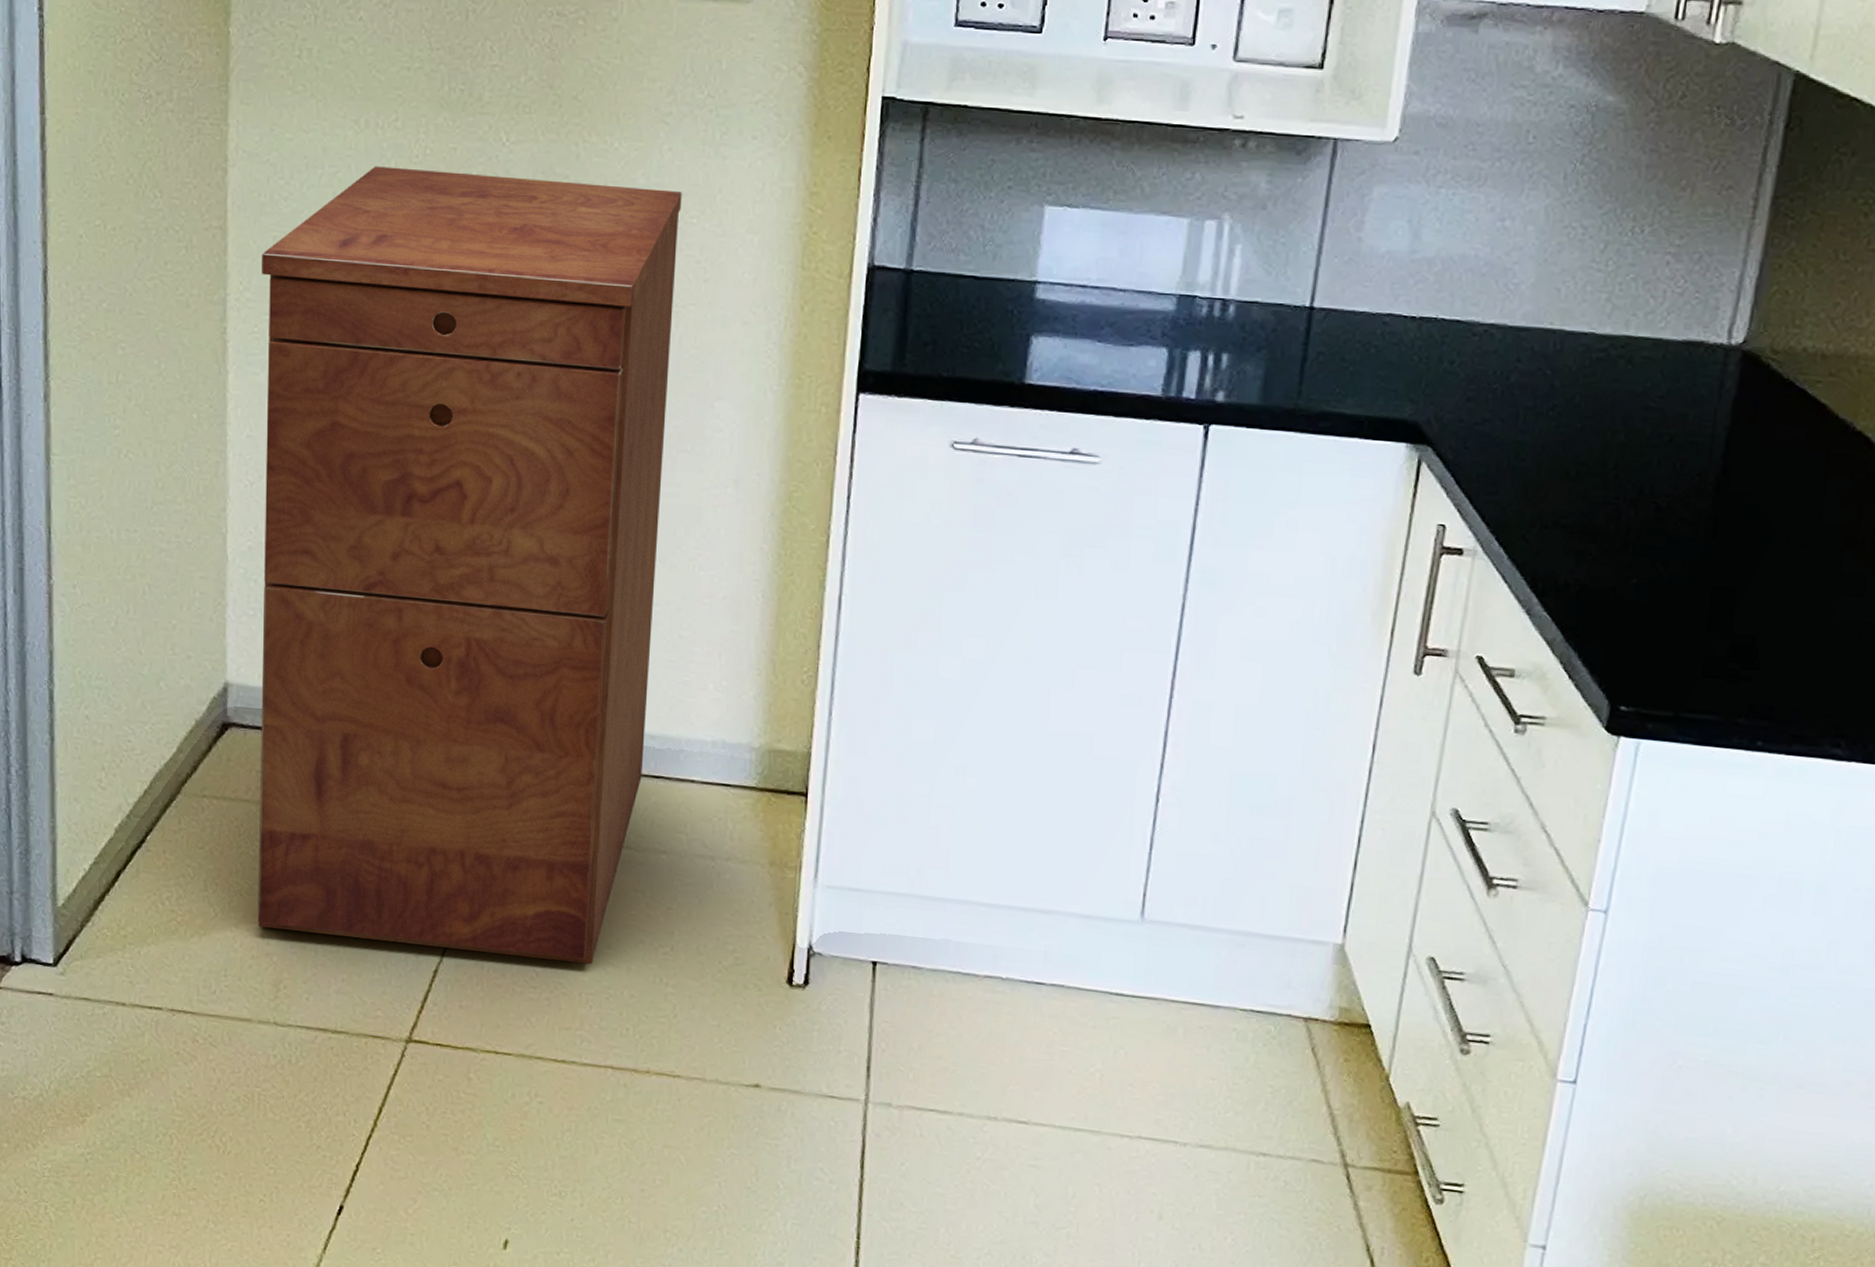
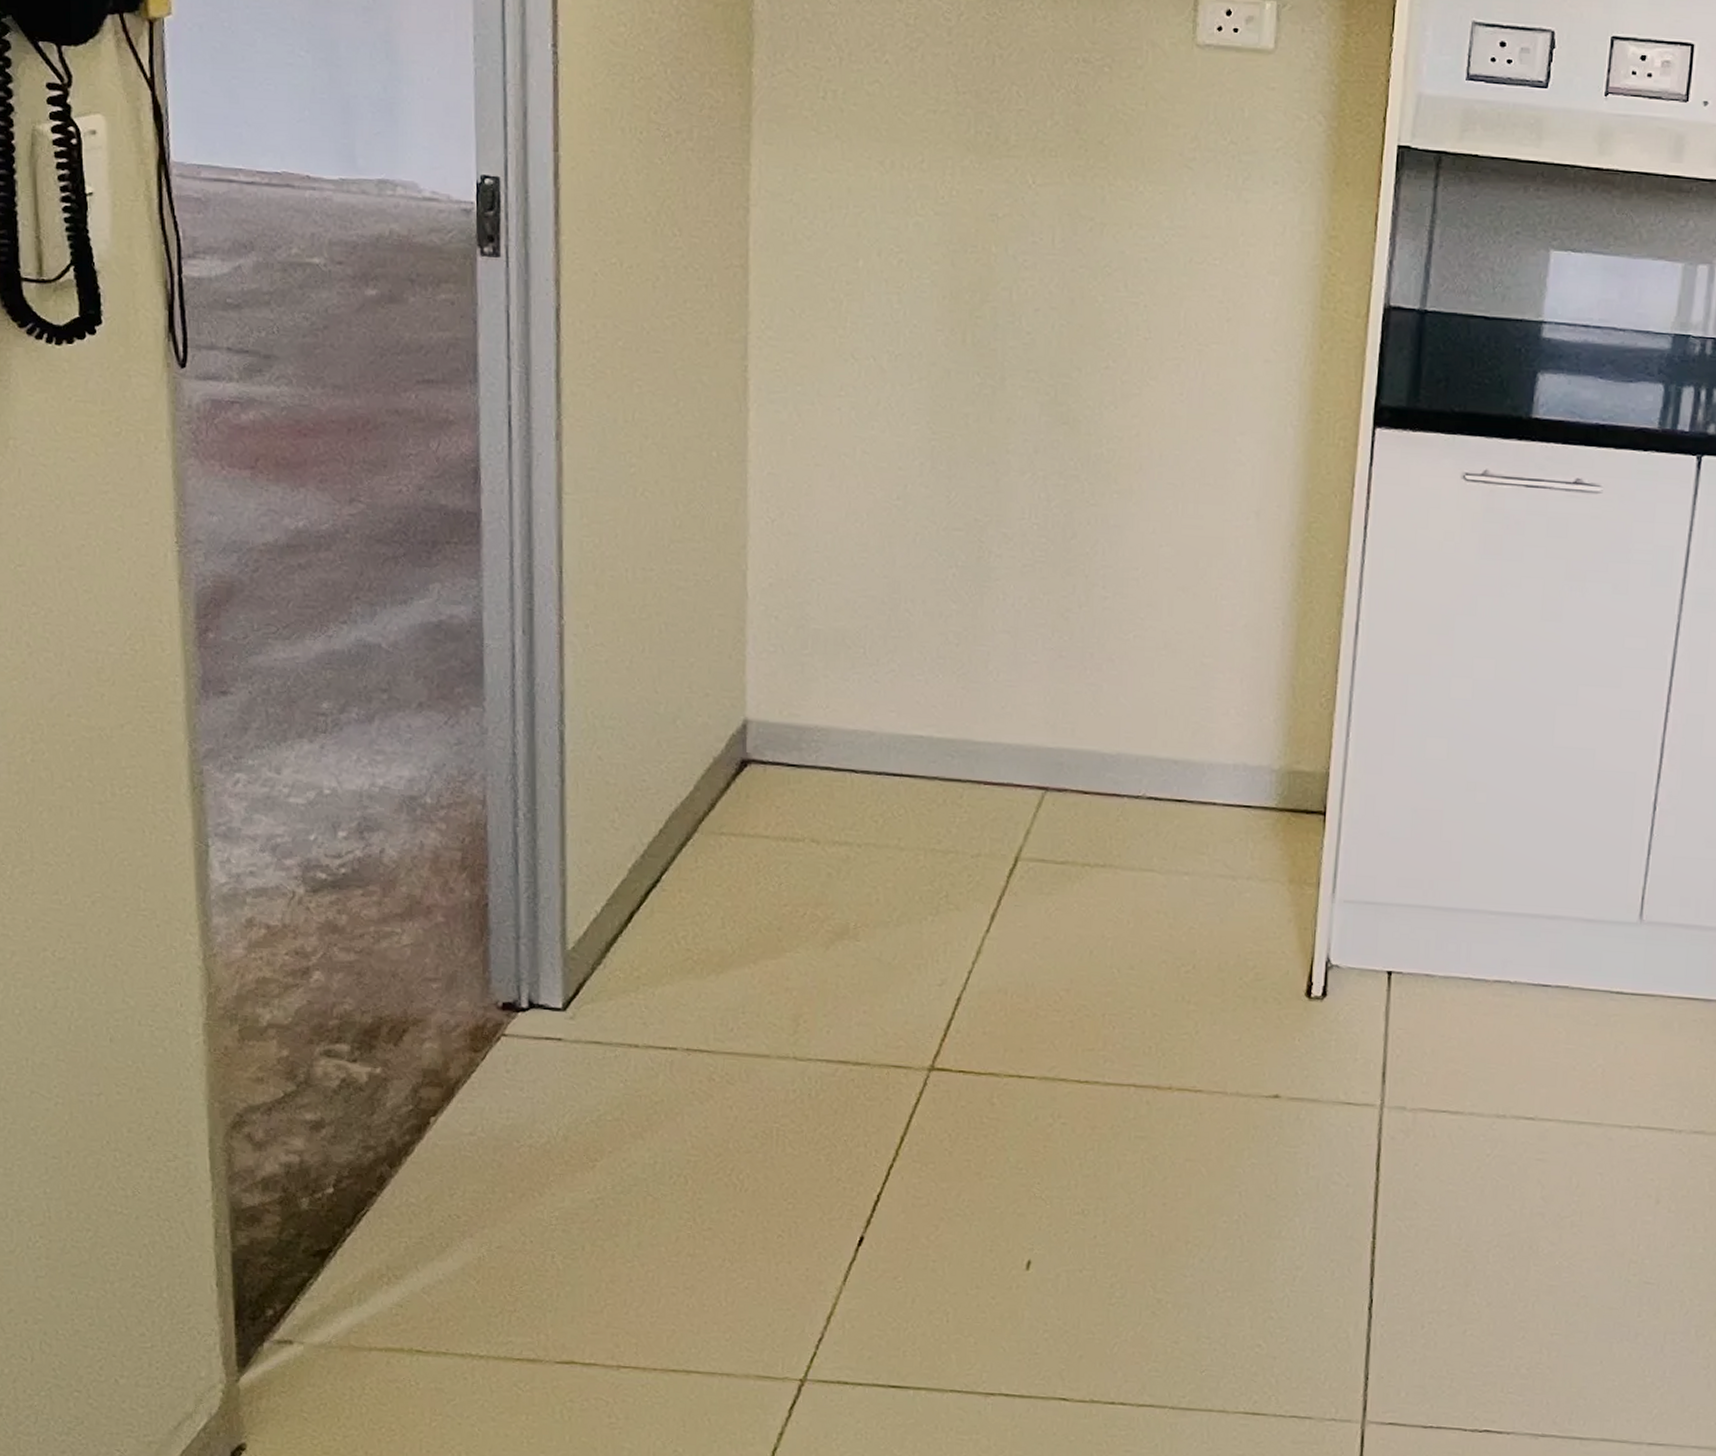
filing cabinet: present [257,166,682,964] -> none [776,207,1205,985]

